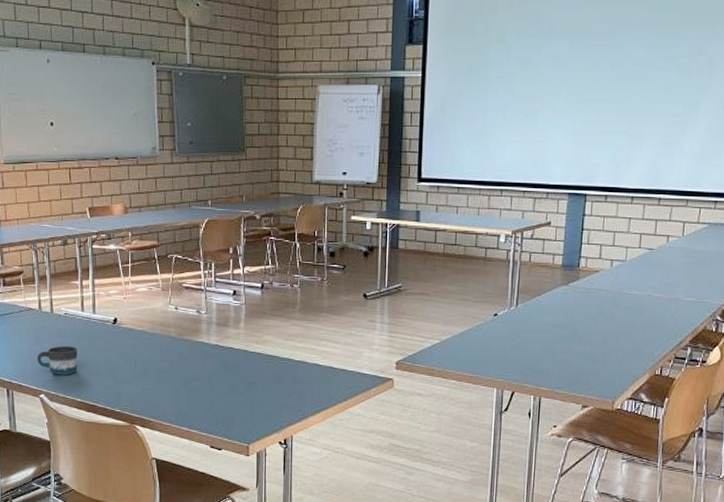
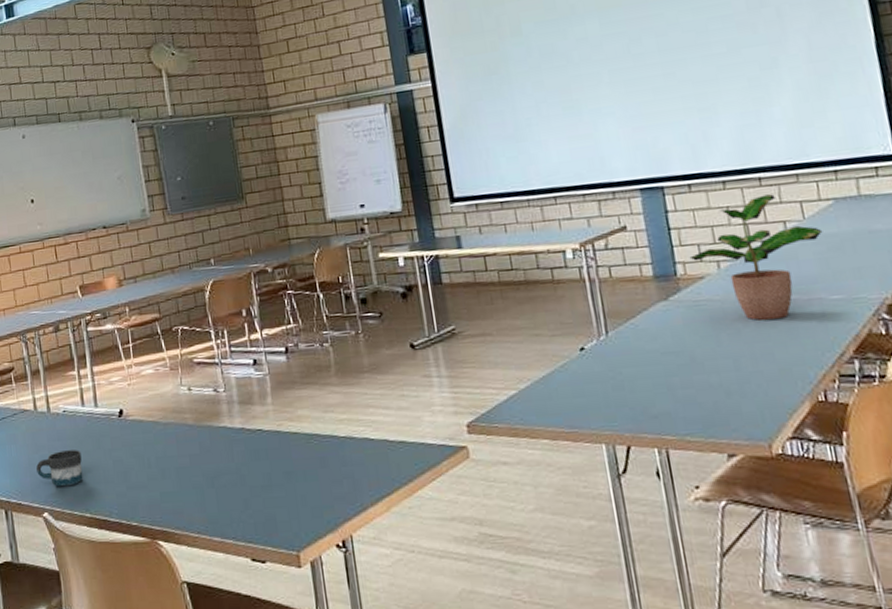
potted plant: none [592,213,694,310] -> present [689,194,823,321]

